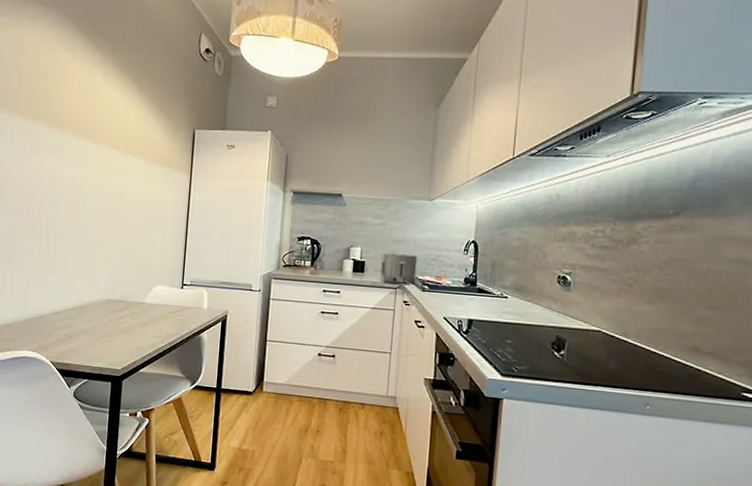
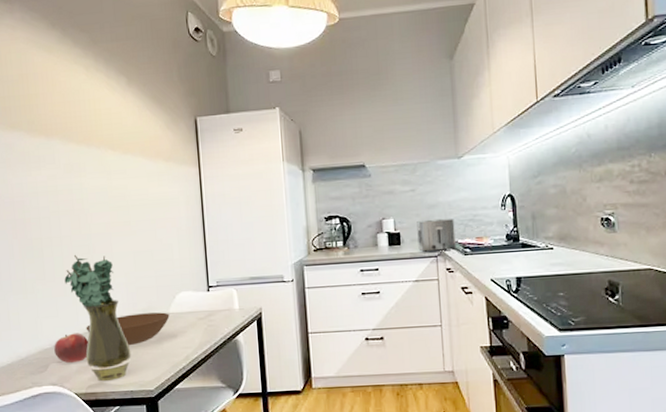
fruit: none [38,307,69,335] -> present [54,333,88,364]
vase: none [56,237,106,356] -> present [64,254,132,382]
bowl: none [69,298,144,327] -> present [86,312,170,346]

